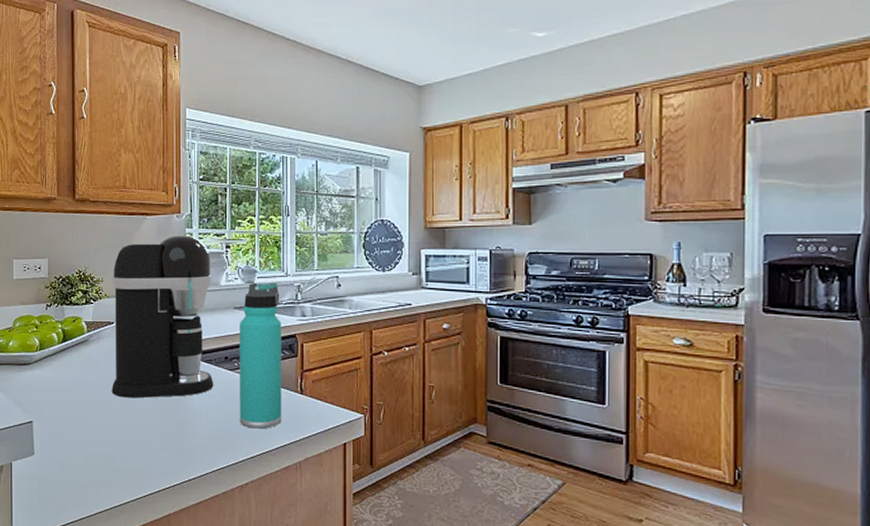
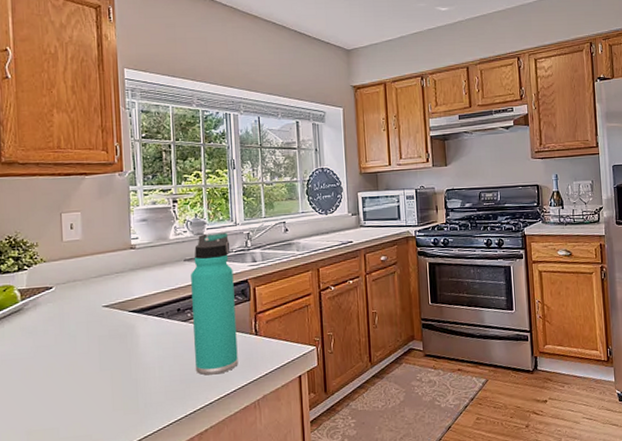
coffee maker: present [111,235,214,399] -> none [49,193,167,364]

